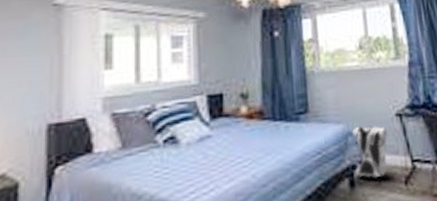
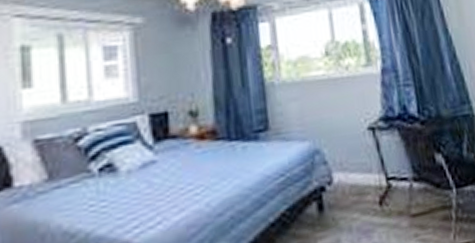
backpack: present [352,126,387,178] -> none [319,142,359,200]

